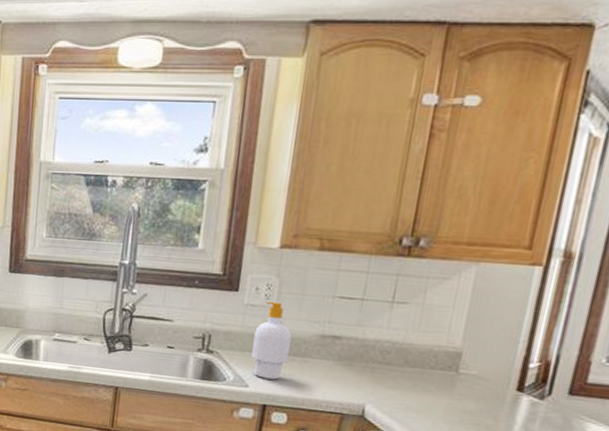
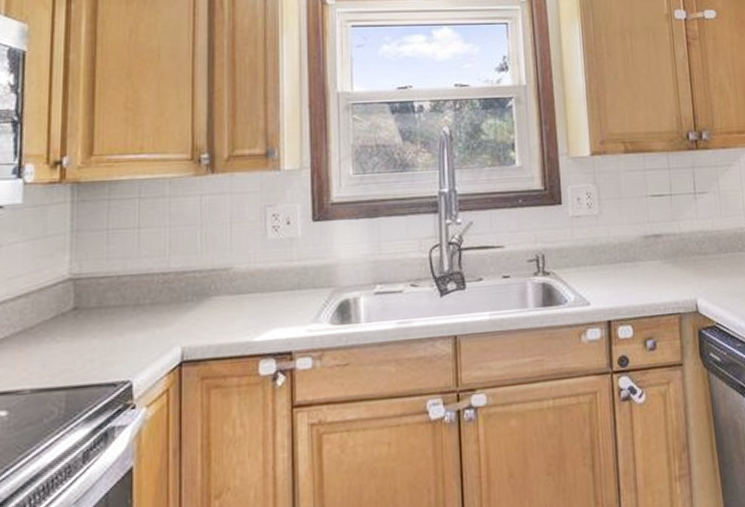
soap bottle: present [251,301,292,380] -> none [585,209,621,292]

